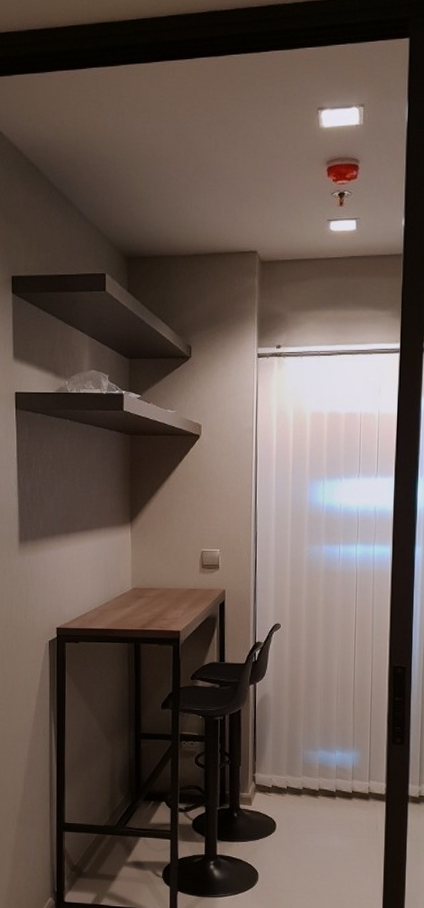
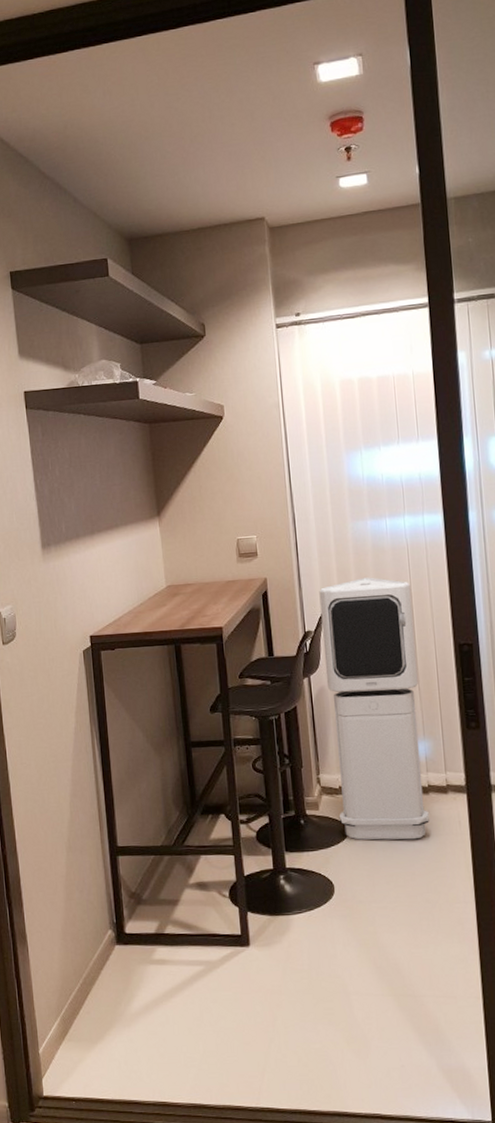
air purifier: none [269,598,355,839] -> present [319,577,430,840]

